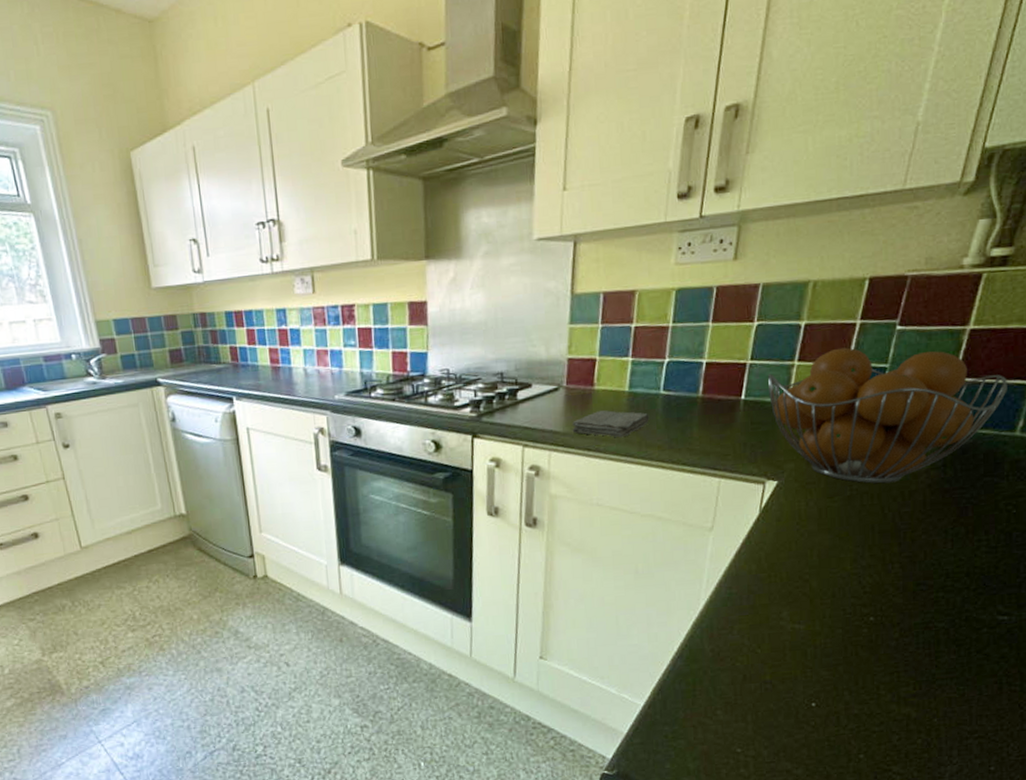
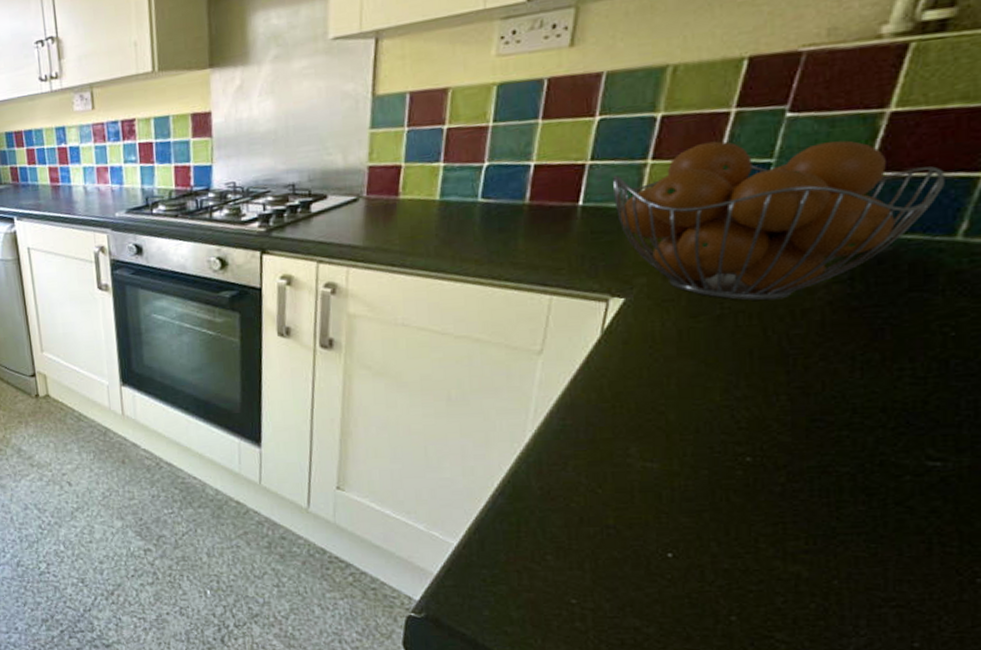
washcloth: present [572,410,650,438] -> none [373,221,465,252]

